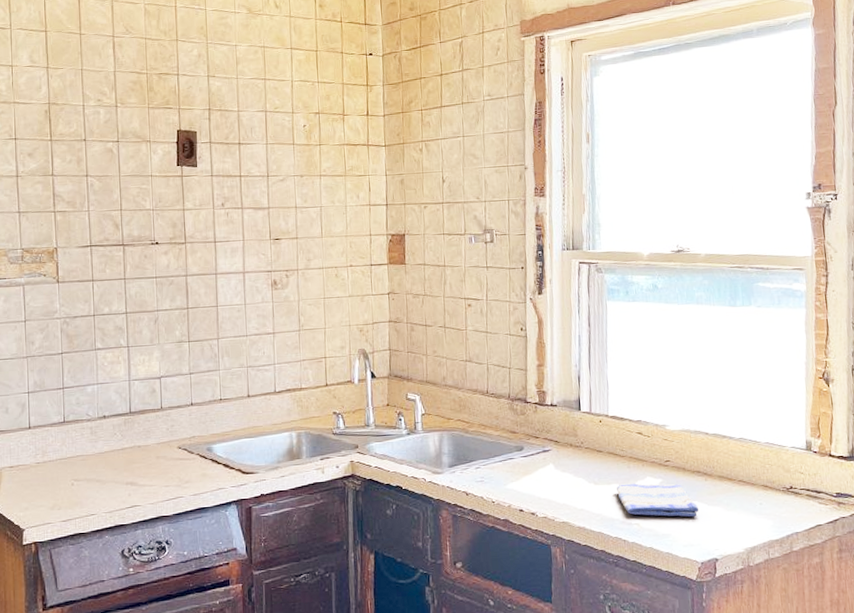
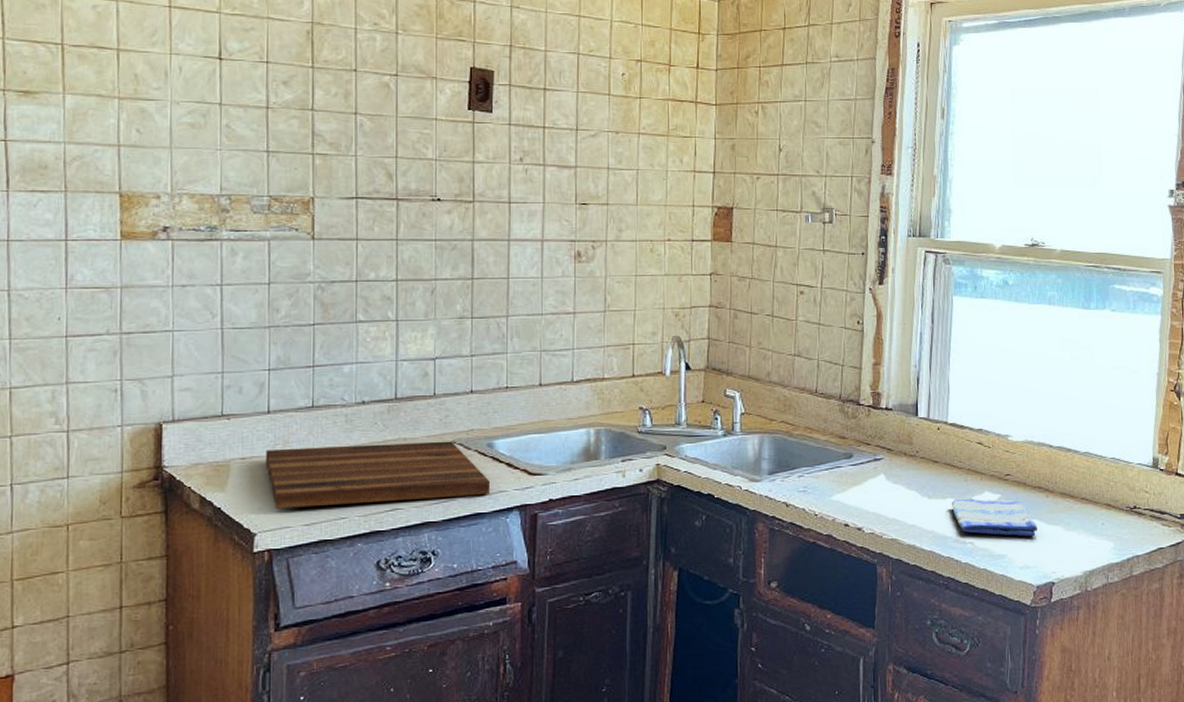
cutting board: none [29,447,211,508] -> present [265,441,491,508]

